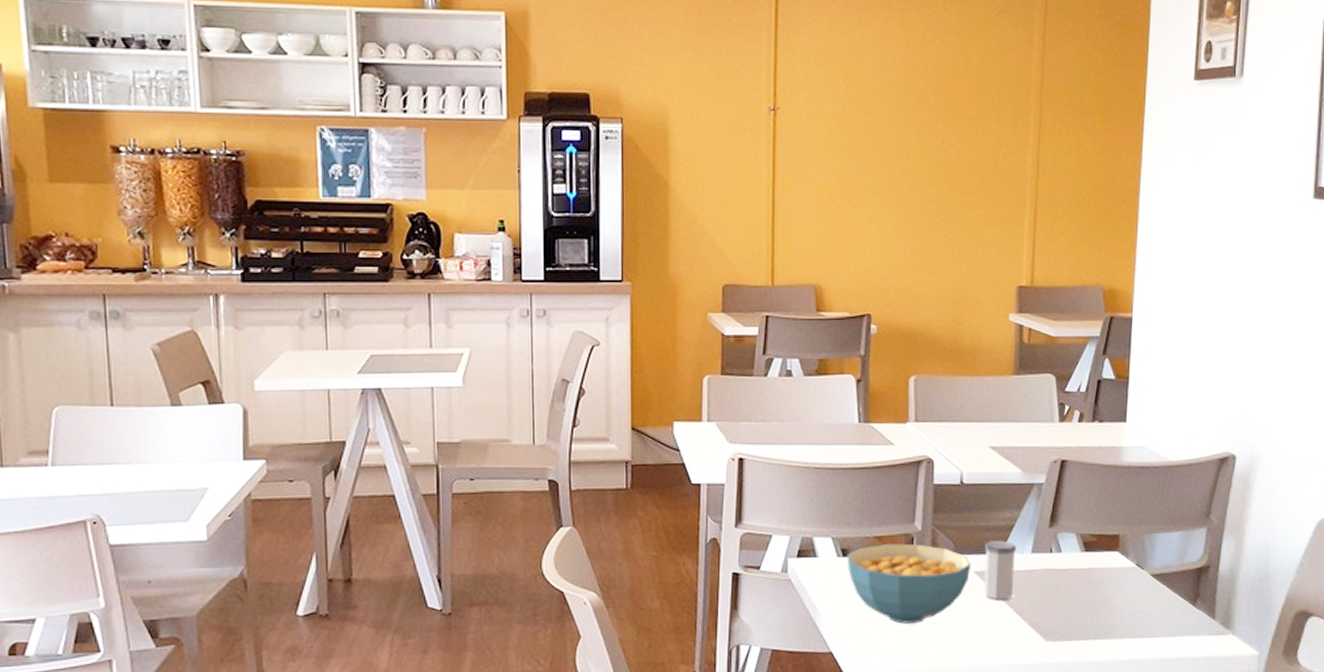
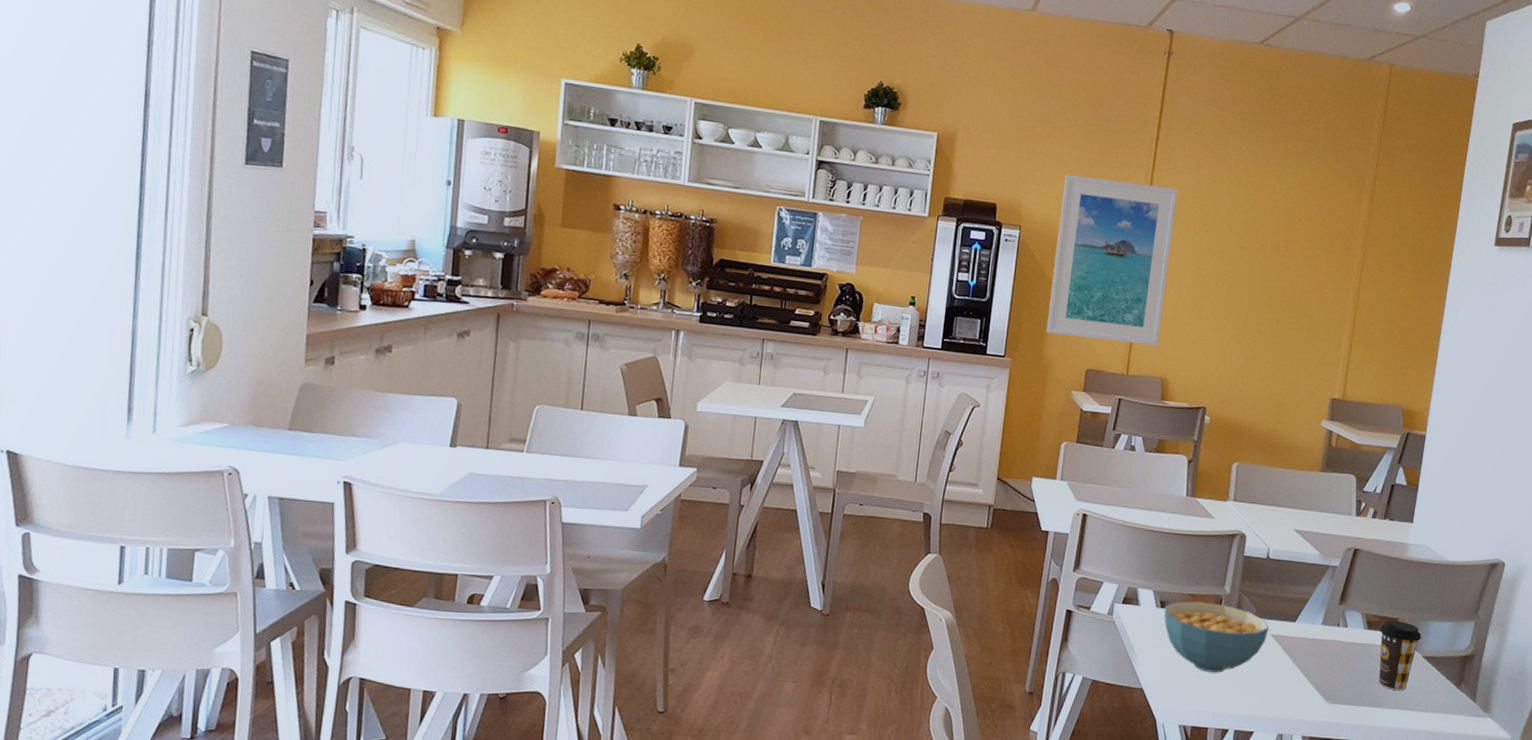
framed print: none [668,47,809,248] -> present [1046,174,1178,347]
salt shaker: present [984,540,1016,600] -> none [1278,610,1309,663]
coffee cup: none [1098,537,1147,618] -> present [1378,620,1421,691]

